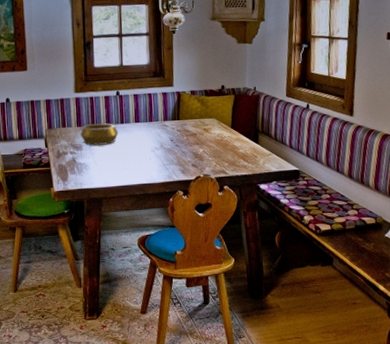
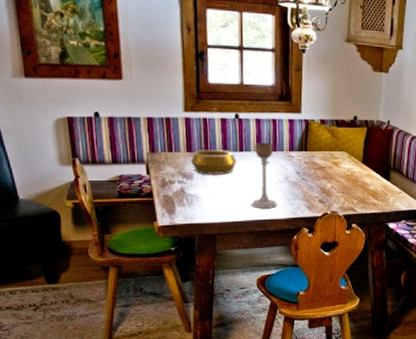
candle holder: none [131,114,155,174] -> present [251,142,278,208]

